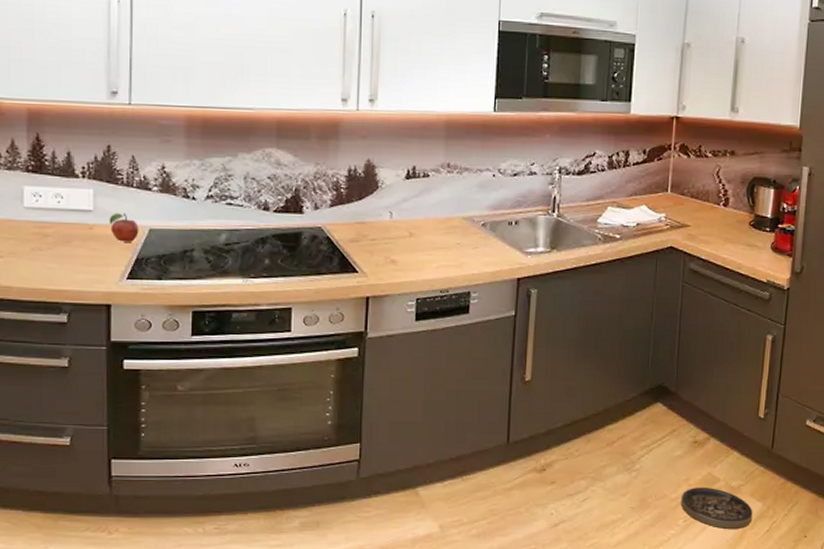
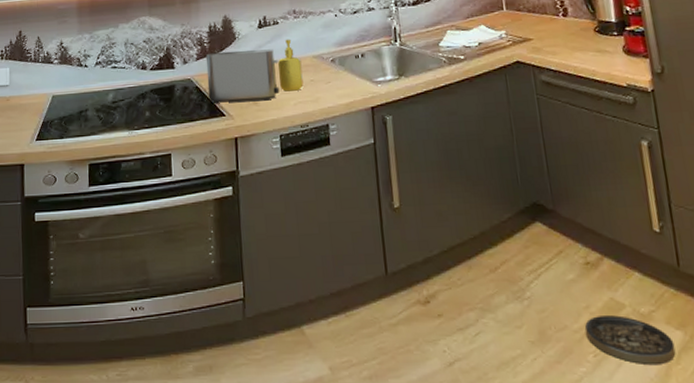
fruit: present [109,212,139,242] -> none [21,84,44,109]
toaster: none [340,200,424,261] -> present [205,49,280,103]
soap dispenser: none [422,195,449,253] -> present [278,39,304,92]

